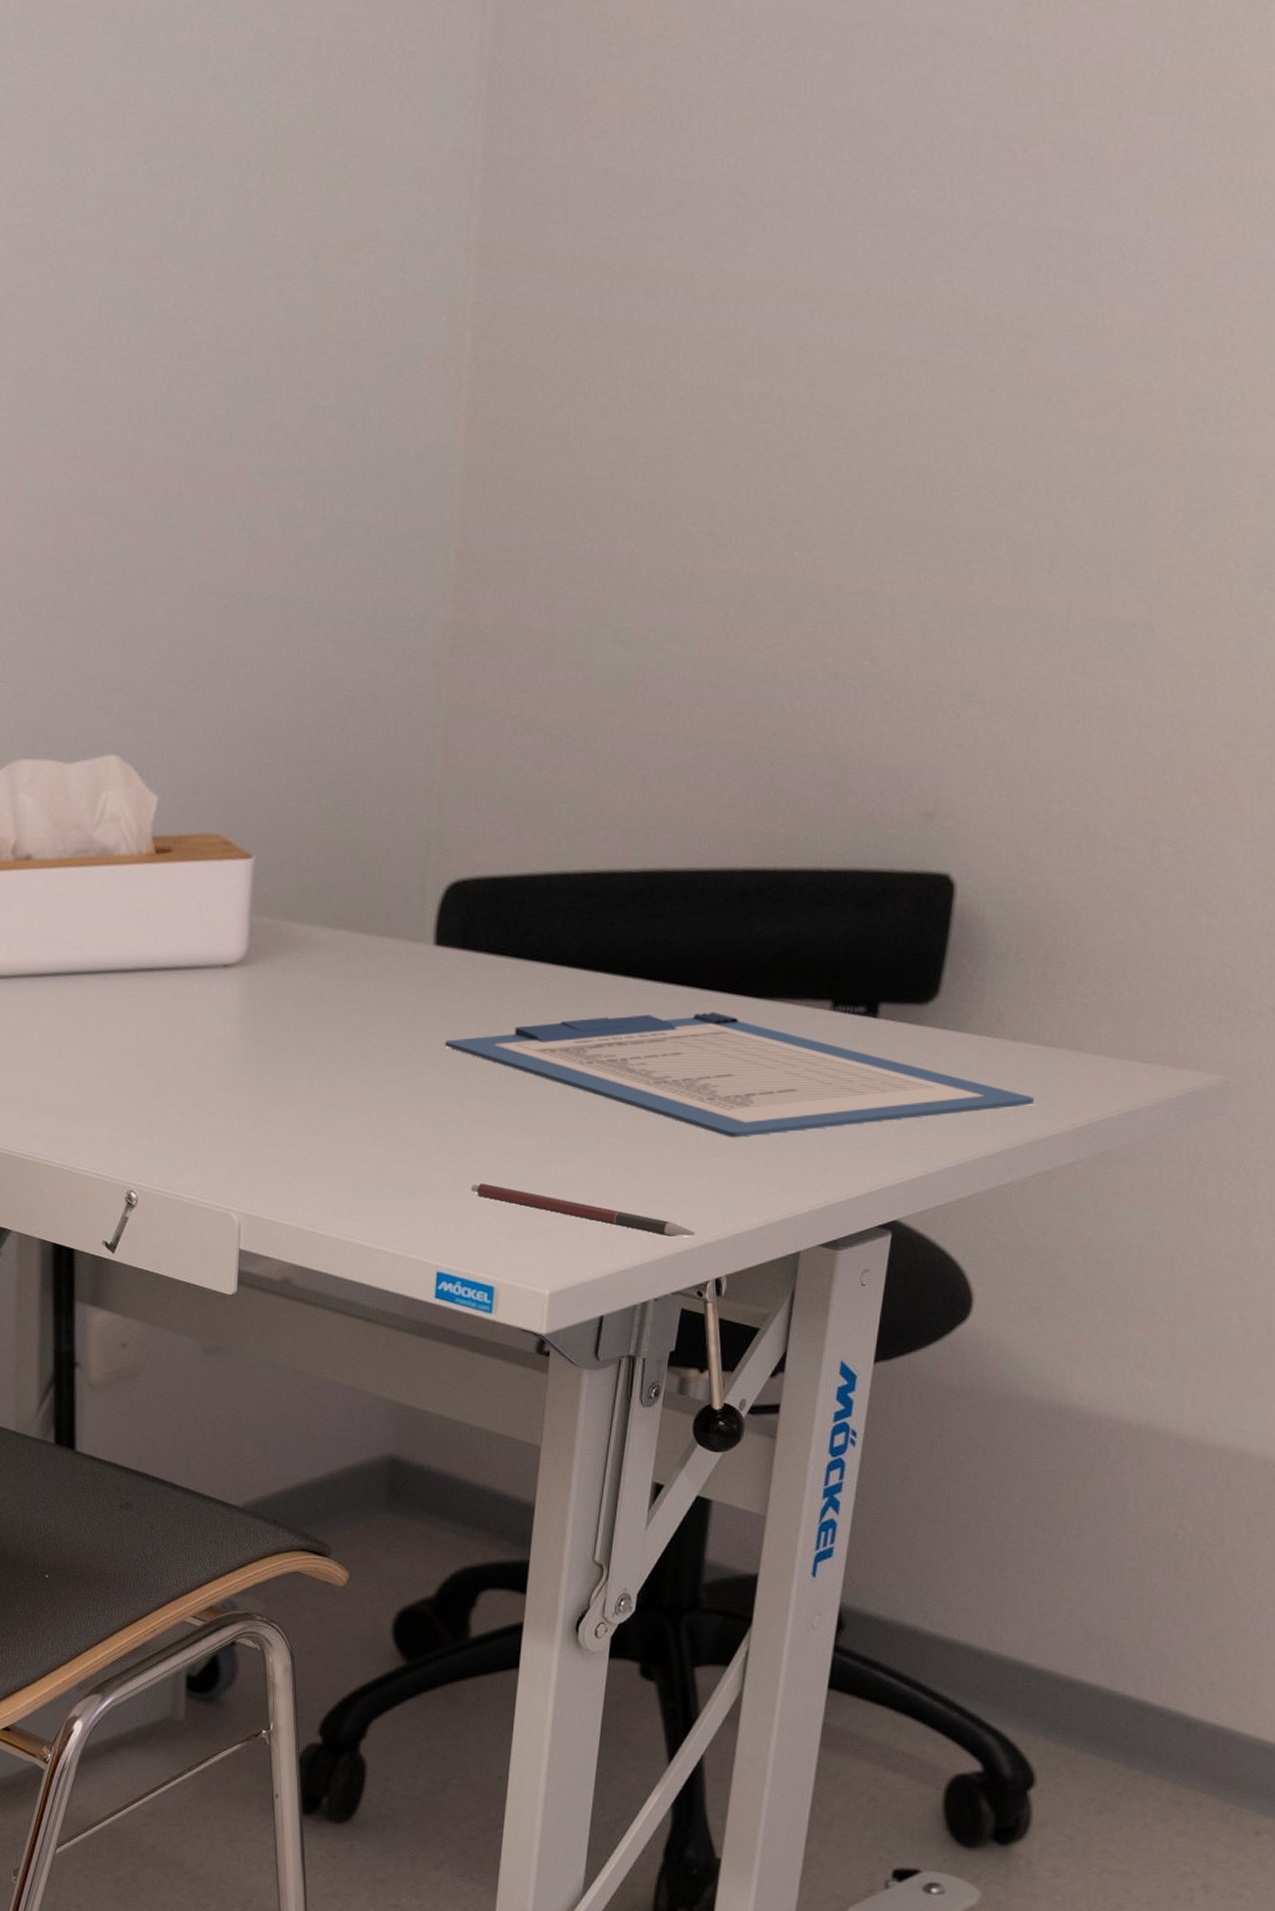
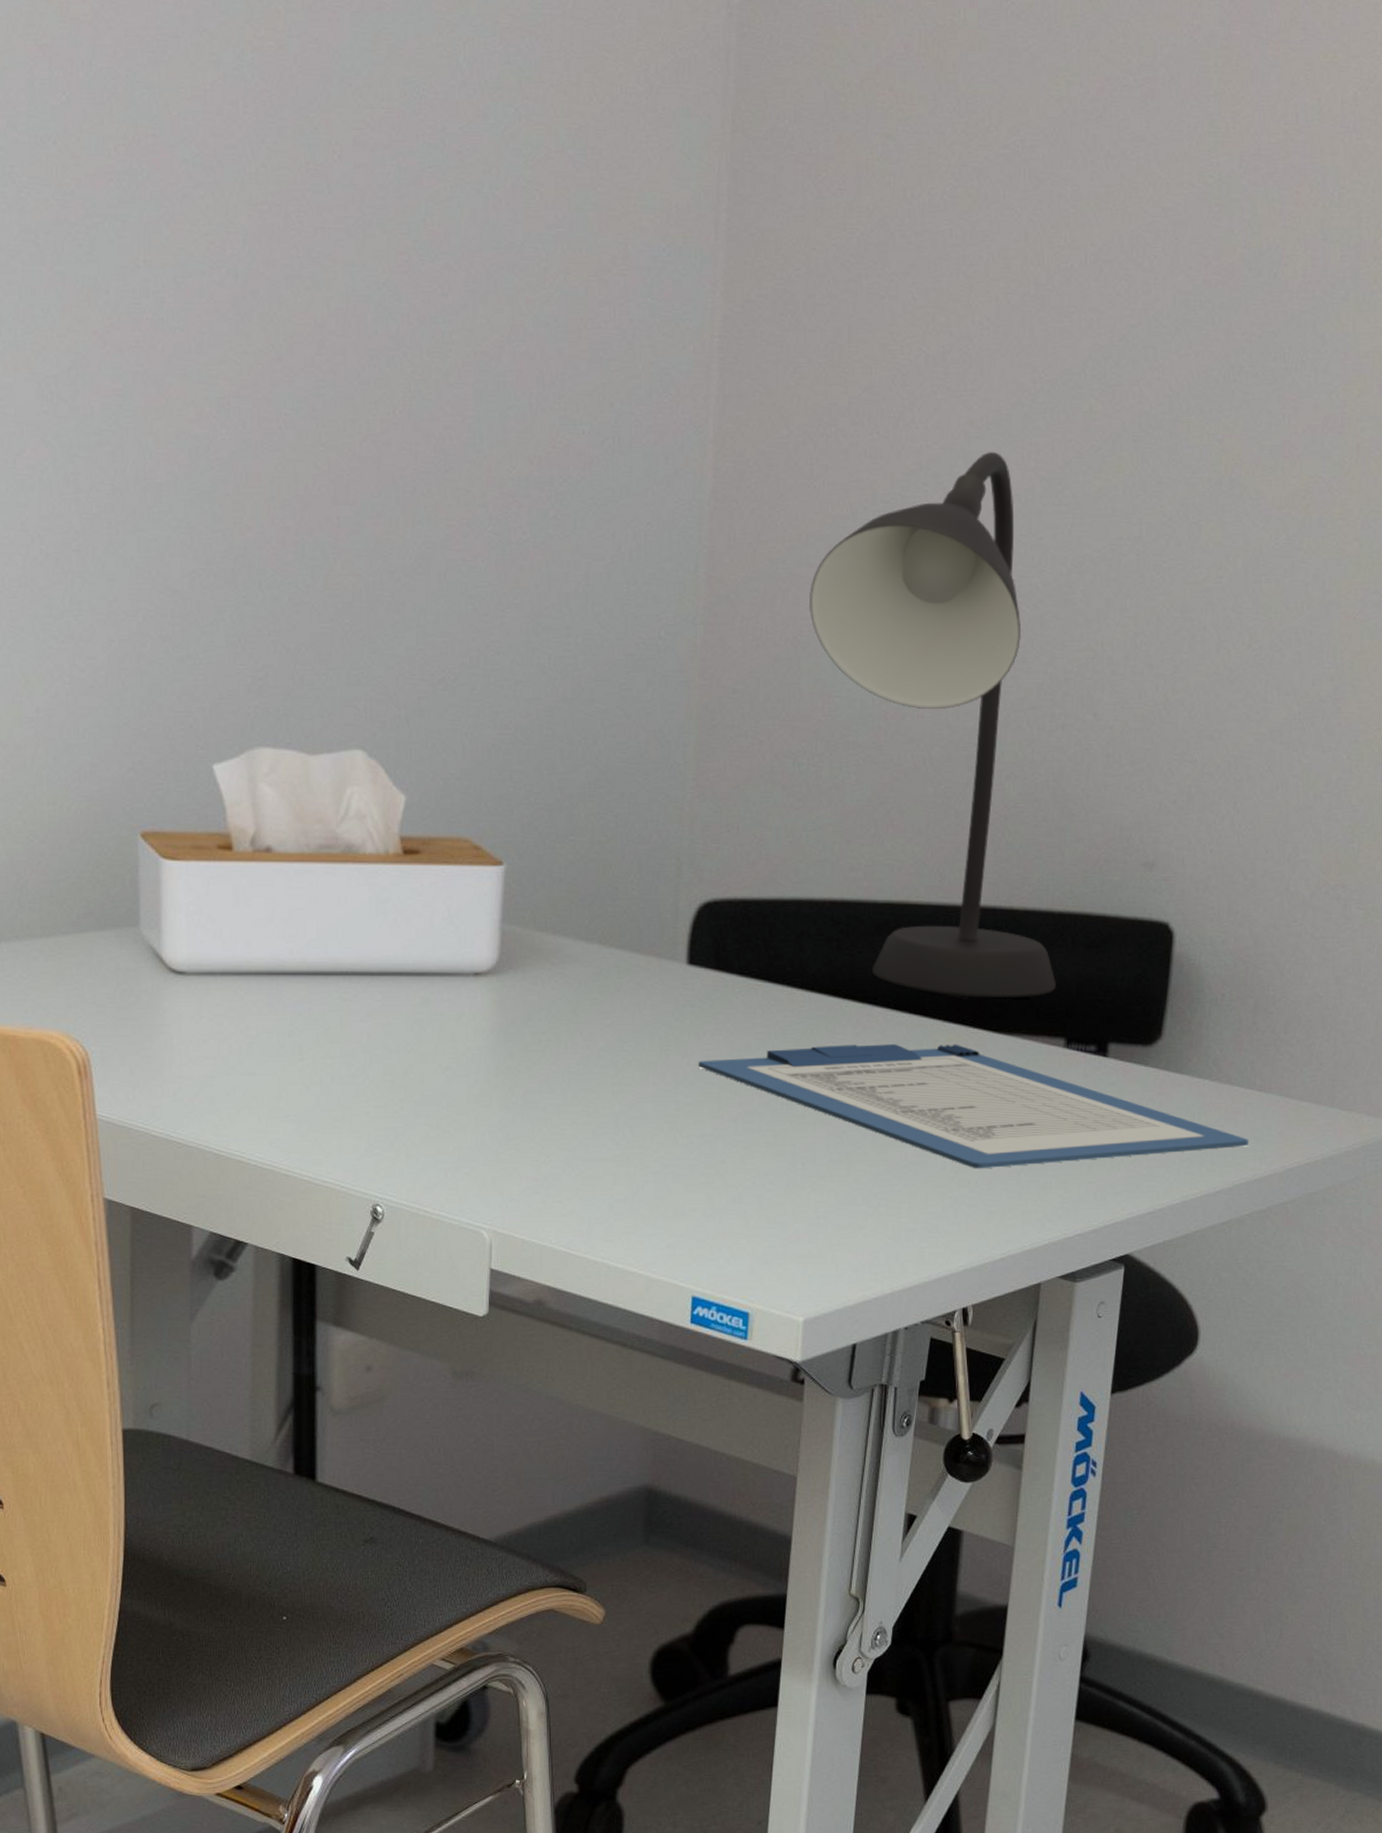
pen: present [470,1183,696,1236] -> none [725,1207,943,1265]
desk lamp: none [563,391,823,965] -> present [808,452,1056,999]

